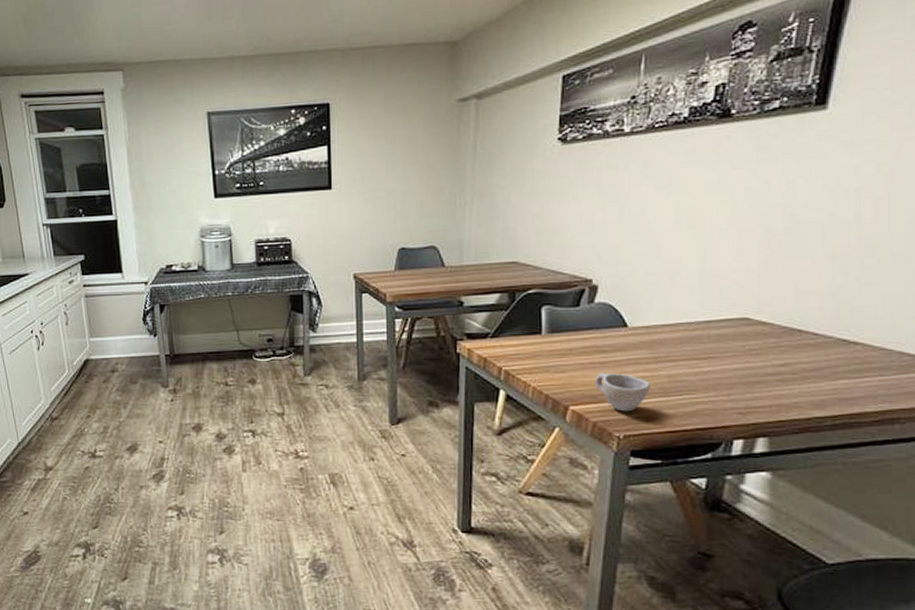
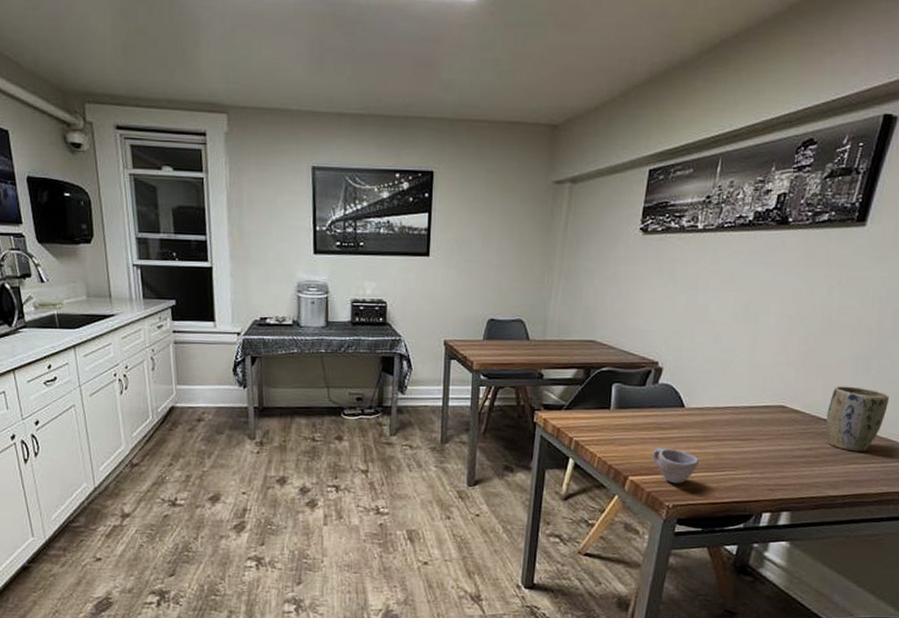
plant pot: none [802,290,879,365] -> present [825,386,889,452]

